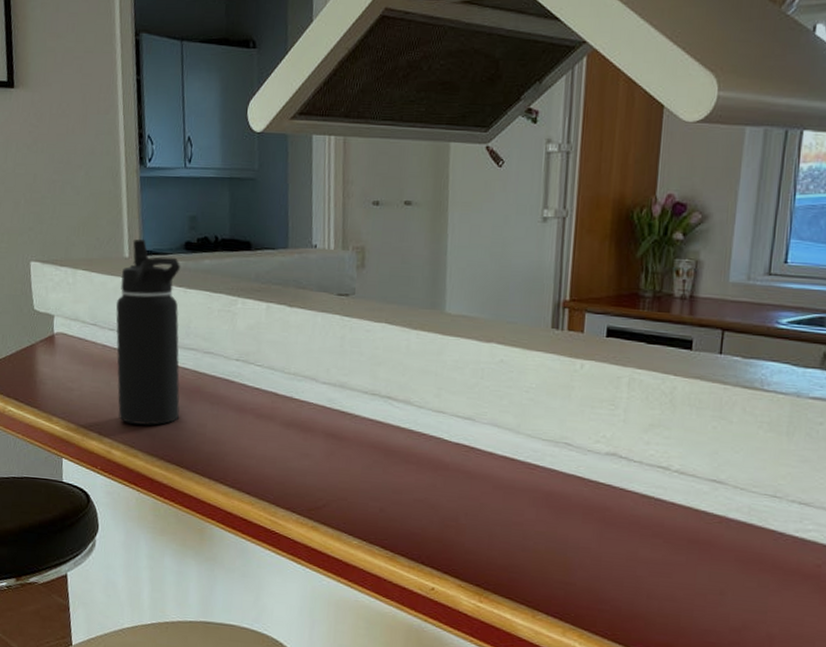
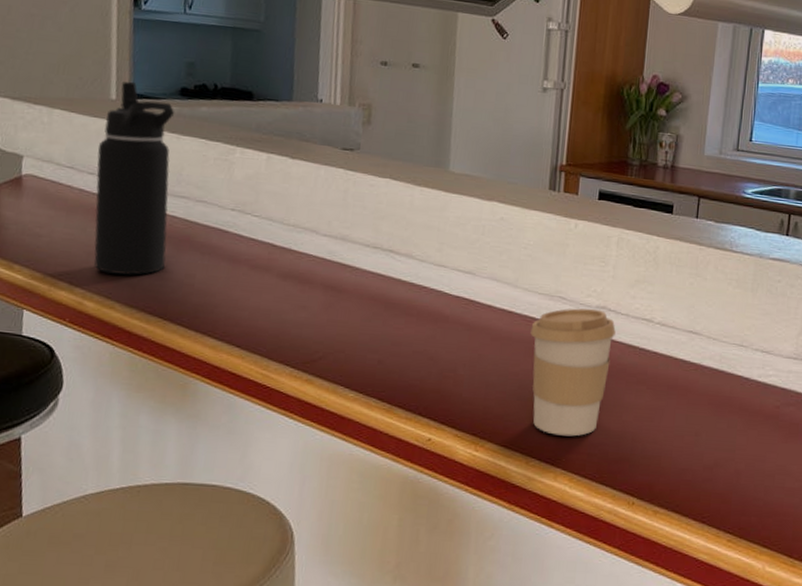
coffee cup: none [534,455,628,591] -> present [530,308,616,437]

